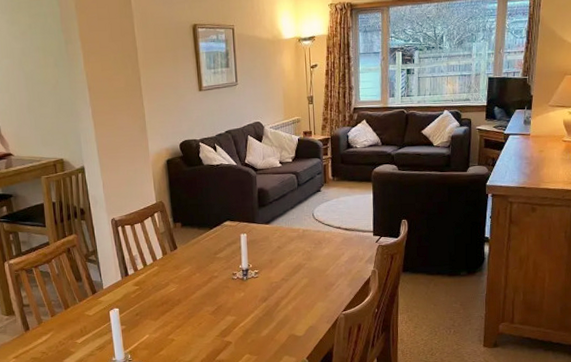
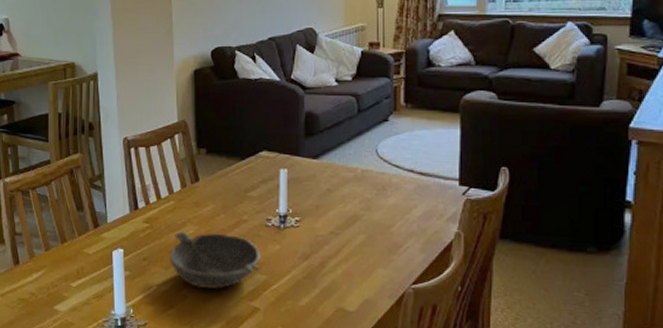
bowl: none [157,288,230,333] -> present [169,231,261,289]

